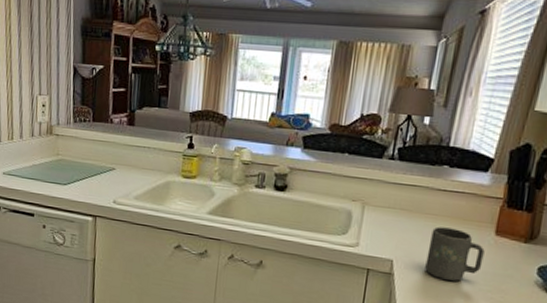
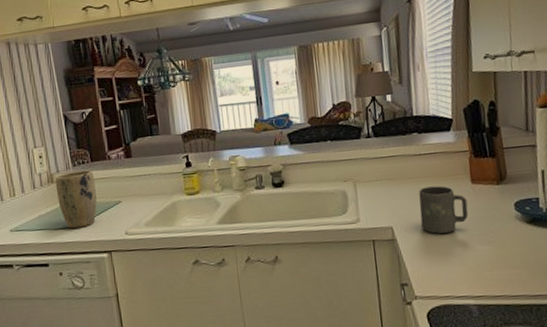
plant pot: none [53,127,93,187] -> present [55,170,97,229]

